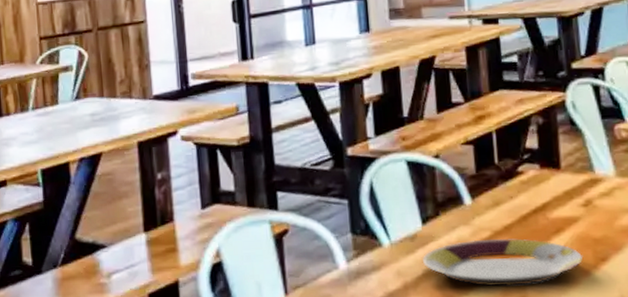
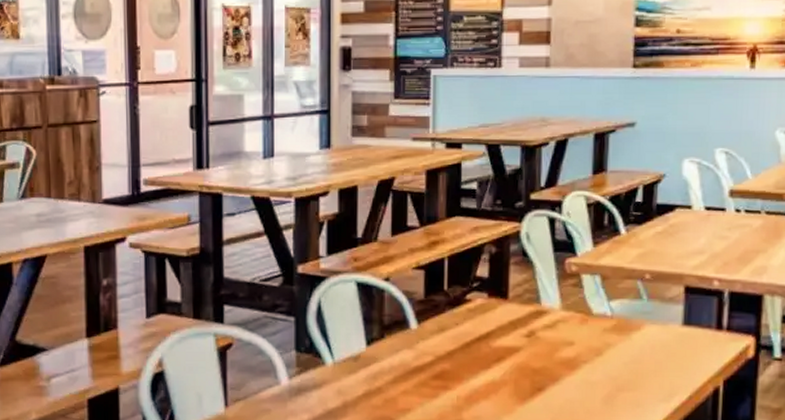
plate: present [423,238,584,287] -> none [364,363,521,410]

